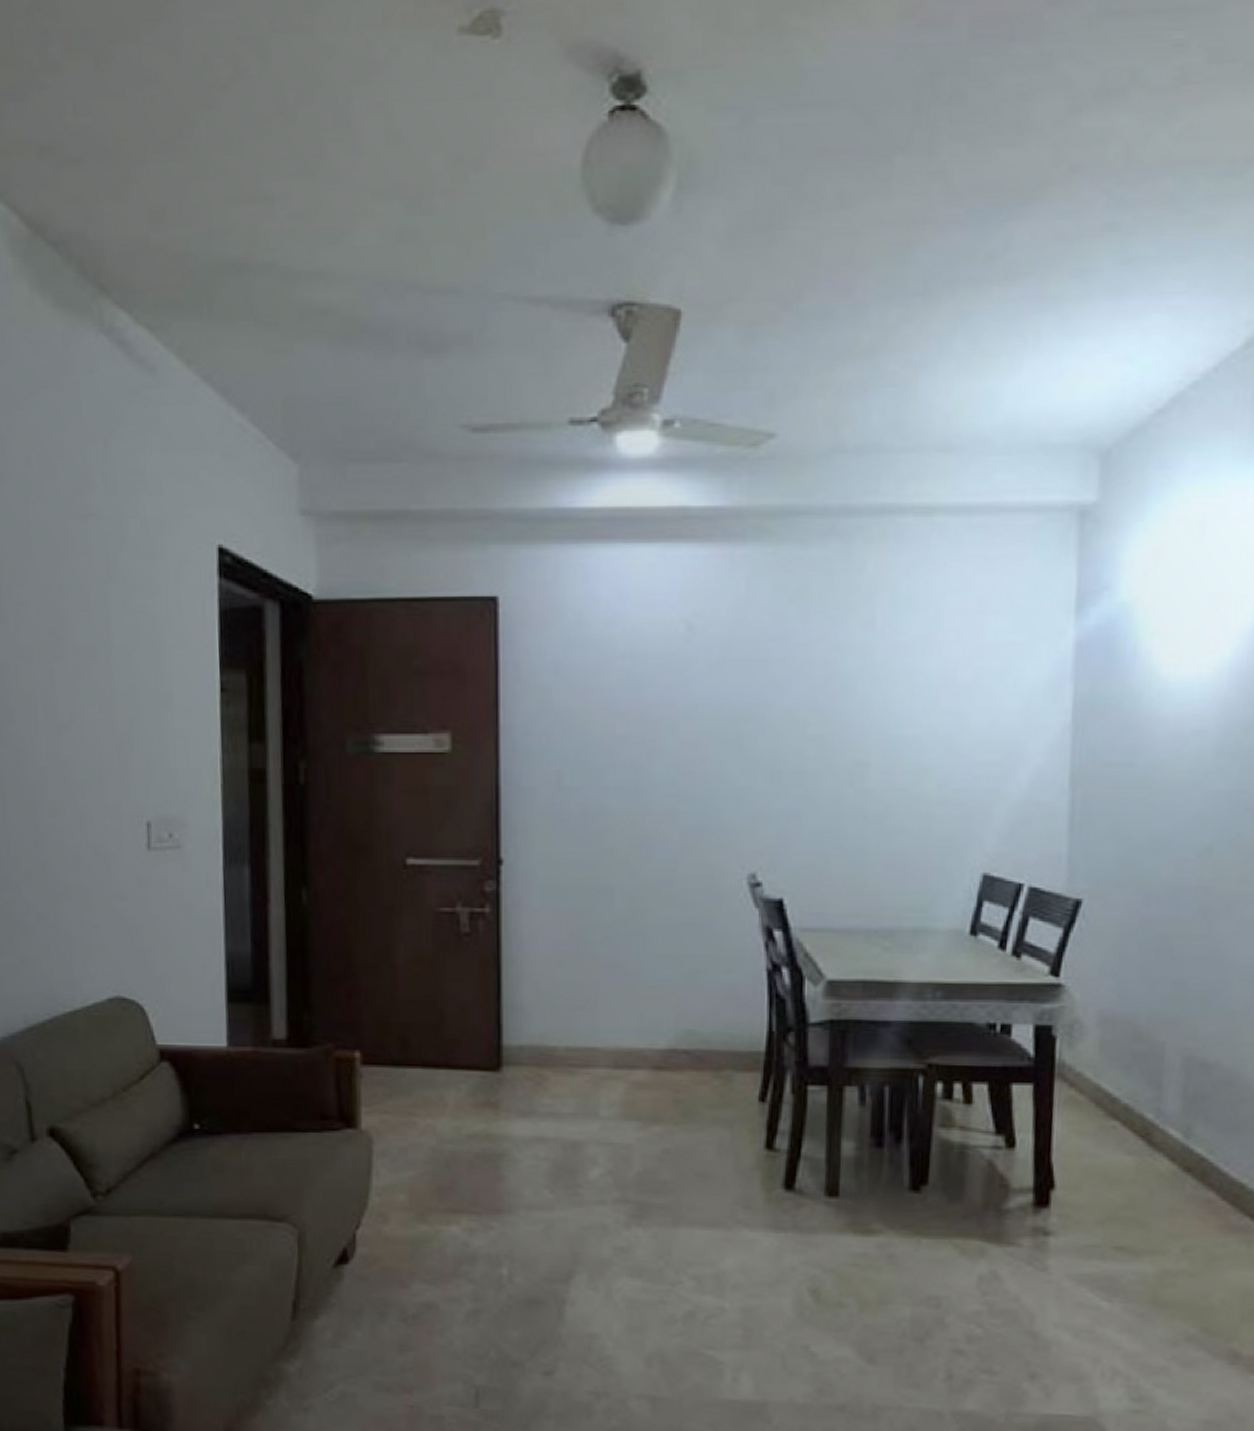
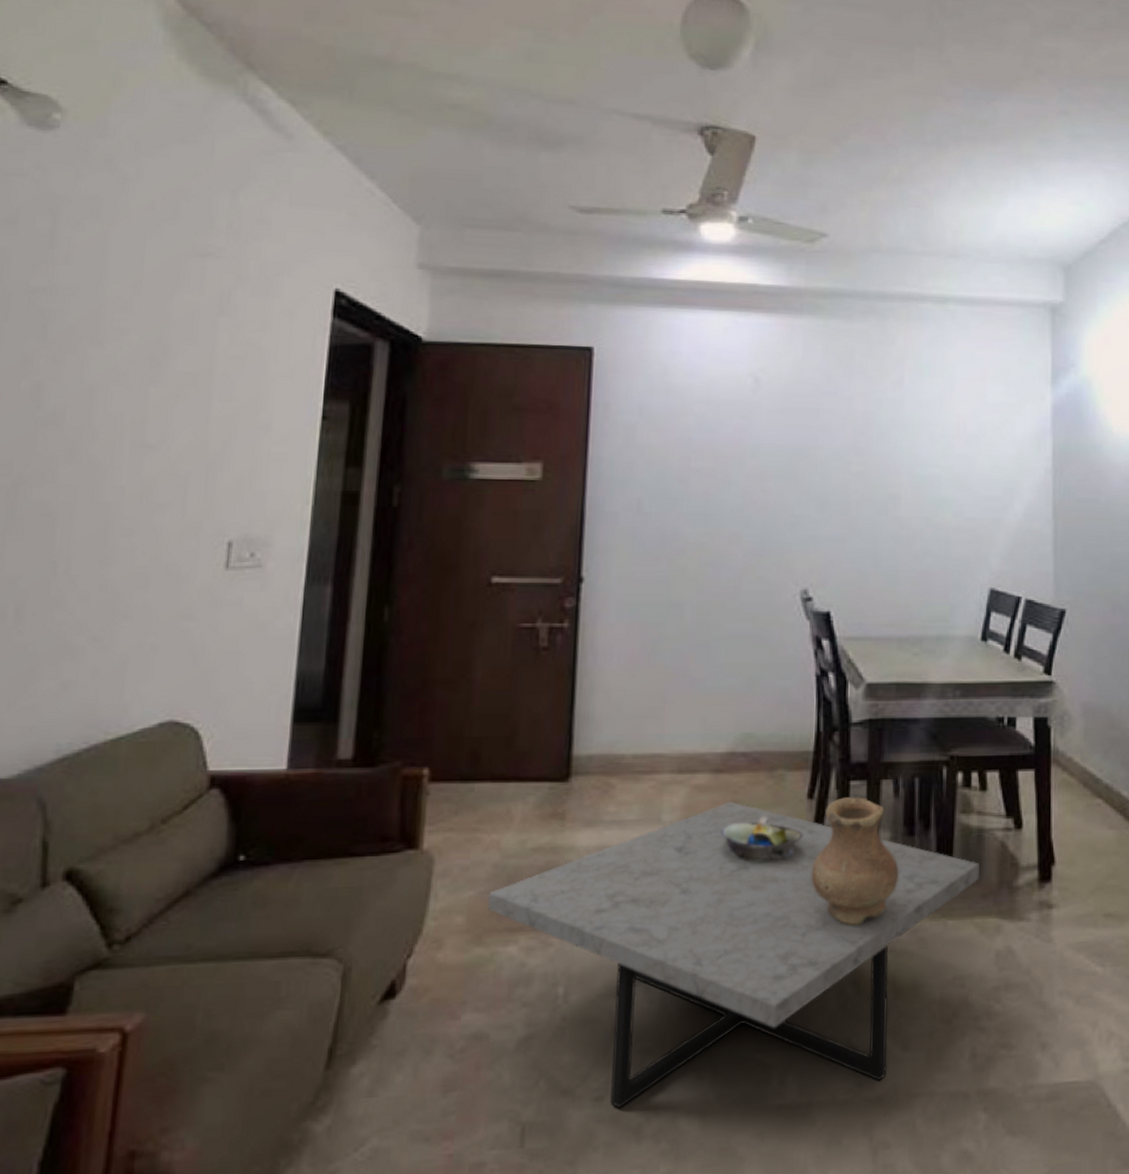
coffee table: none [427,1100,962,1390] -> present [487,801,980,1109]
decorative bowl: none [664,1116,755,1165] -> present [721,815,803,863]
vase: none [764,1102,864,1236] -> present [811,797,899,926]

